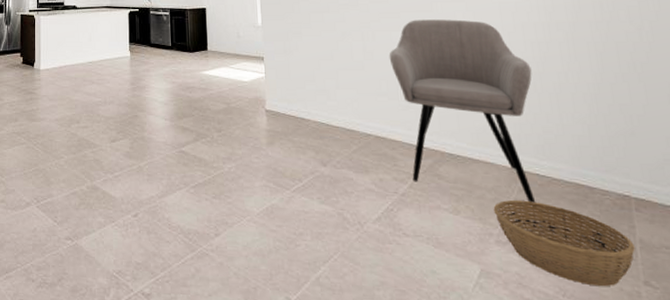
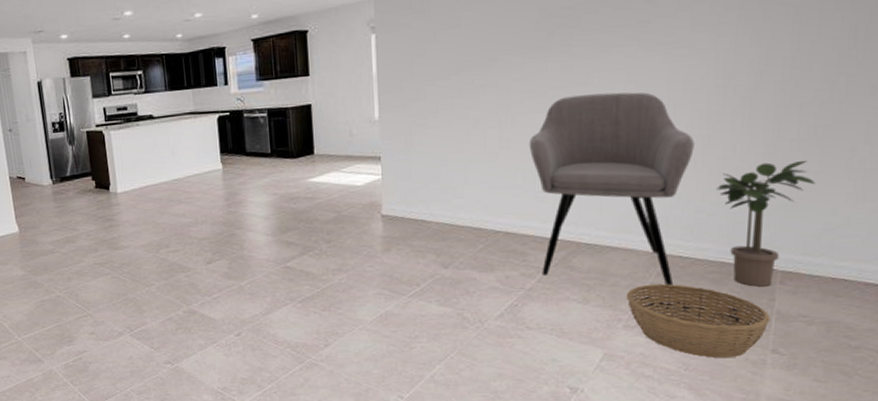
potted plant: none [558,92,646,212] -> present [716,161,815,287]

